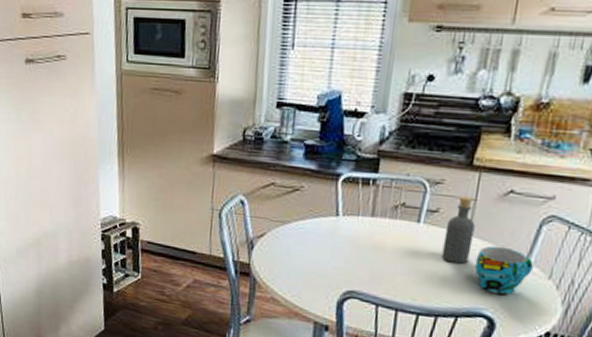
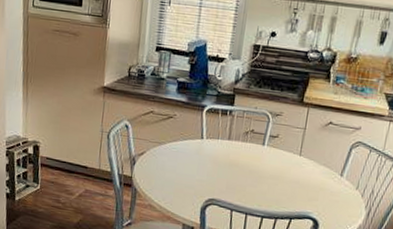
bottle: present [441,195,475,264] -> none [280,125,305,178]
cup: present [474,245,534,295] -> none [304,164,346,202]

